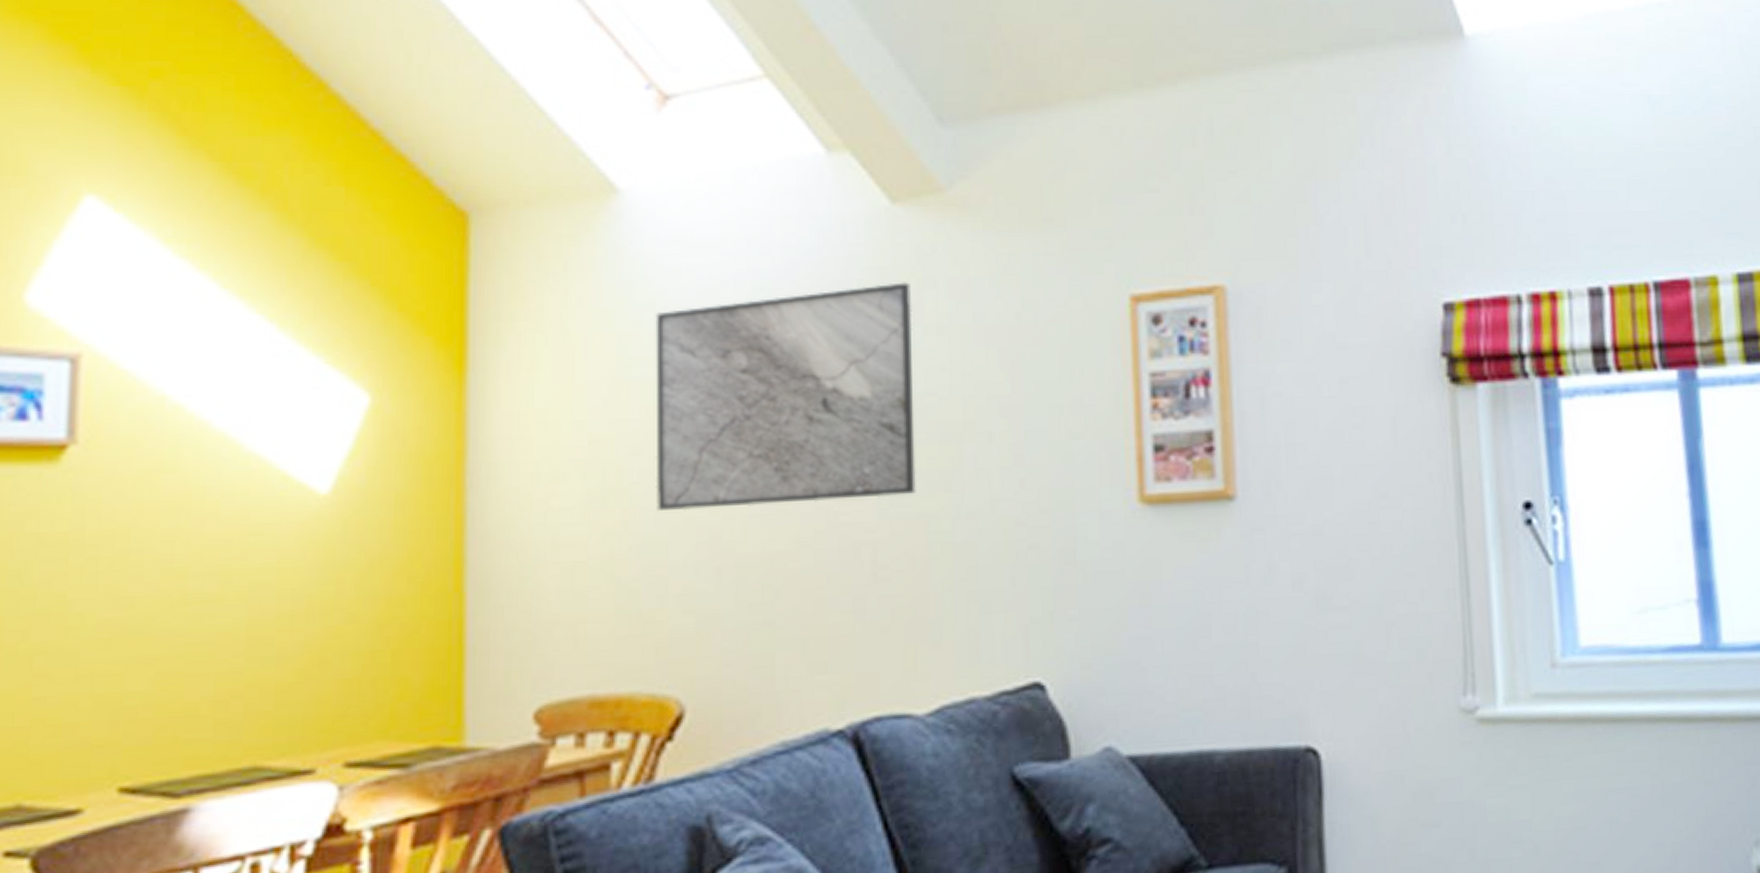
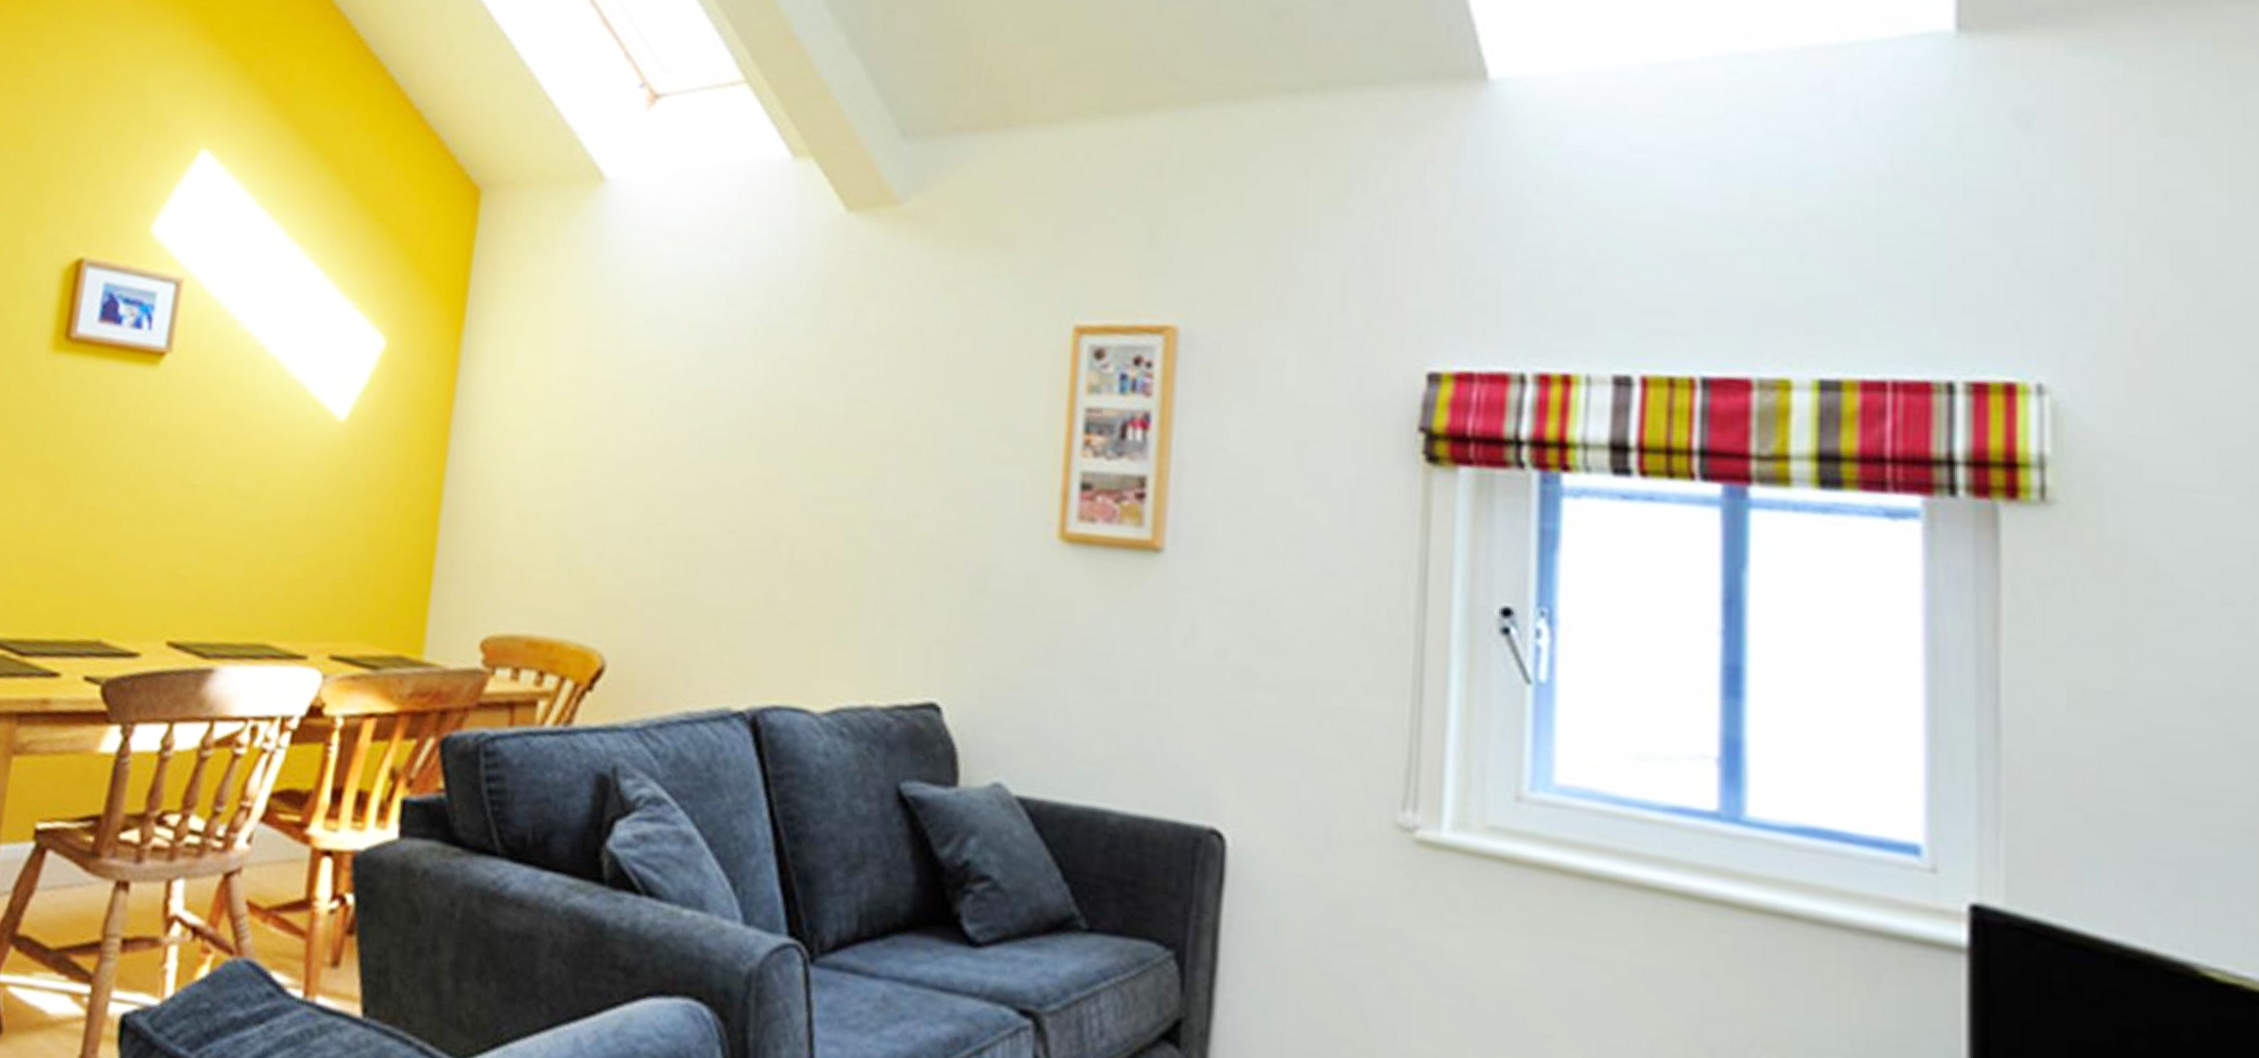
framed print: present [655,282,916,511] -> none [604,288,856,497]

